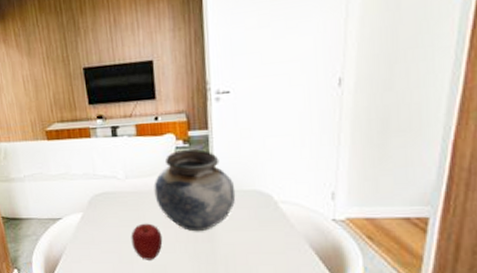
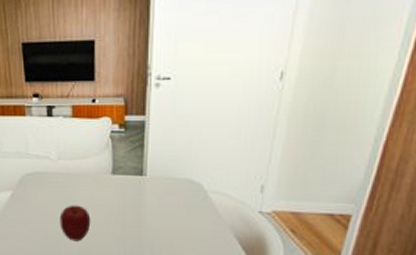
vase: present [154,149,236,232] -> none [86,135,167,217]

